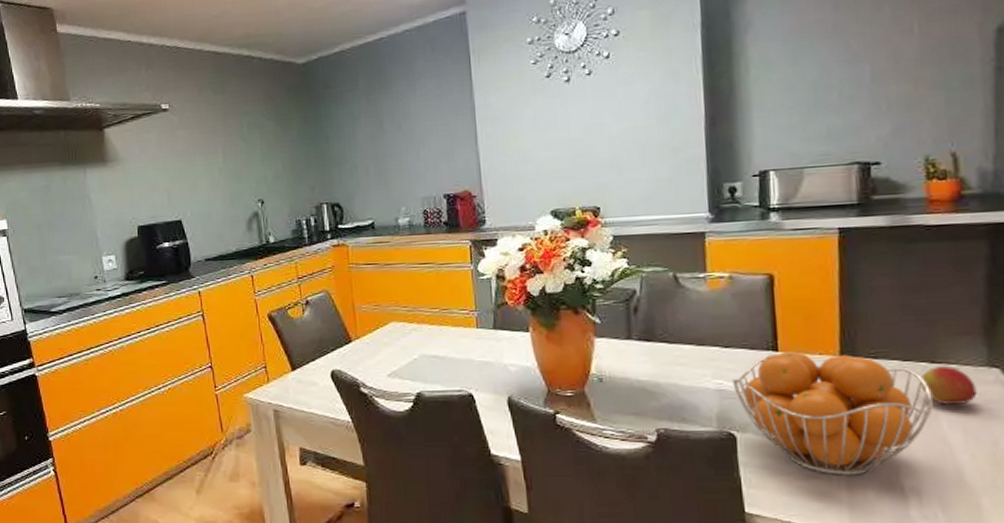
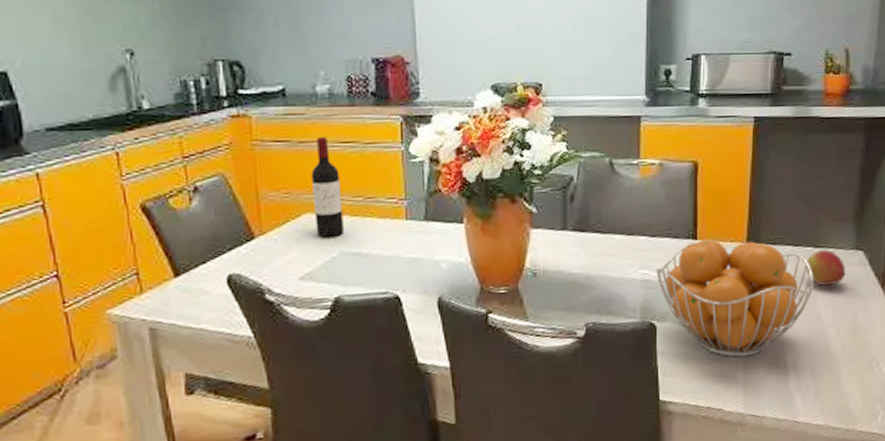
wine bottle: none [396,260,423,342] -> present [311,137,344,237]

